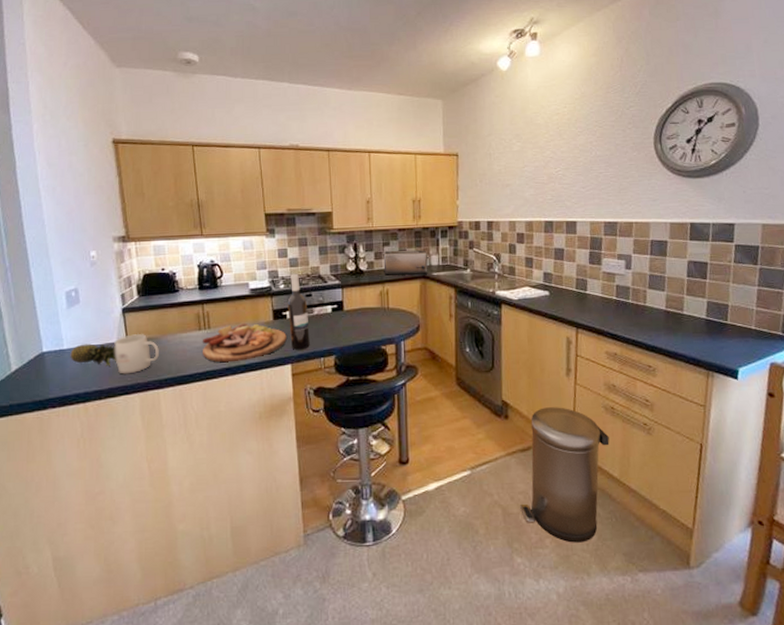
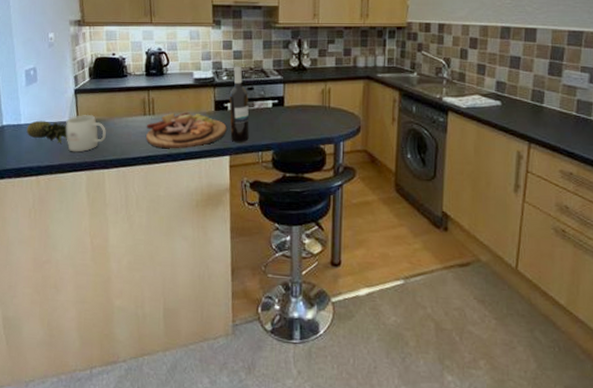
toaster: present [383,250,429,276] -> none [327,48,374,76]
pedal bin: present [520,407,610,543] -> none [455,223,558,369]

